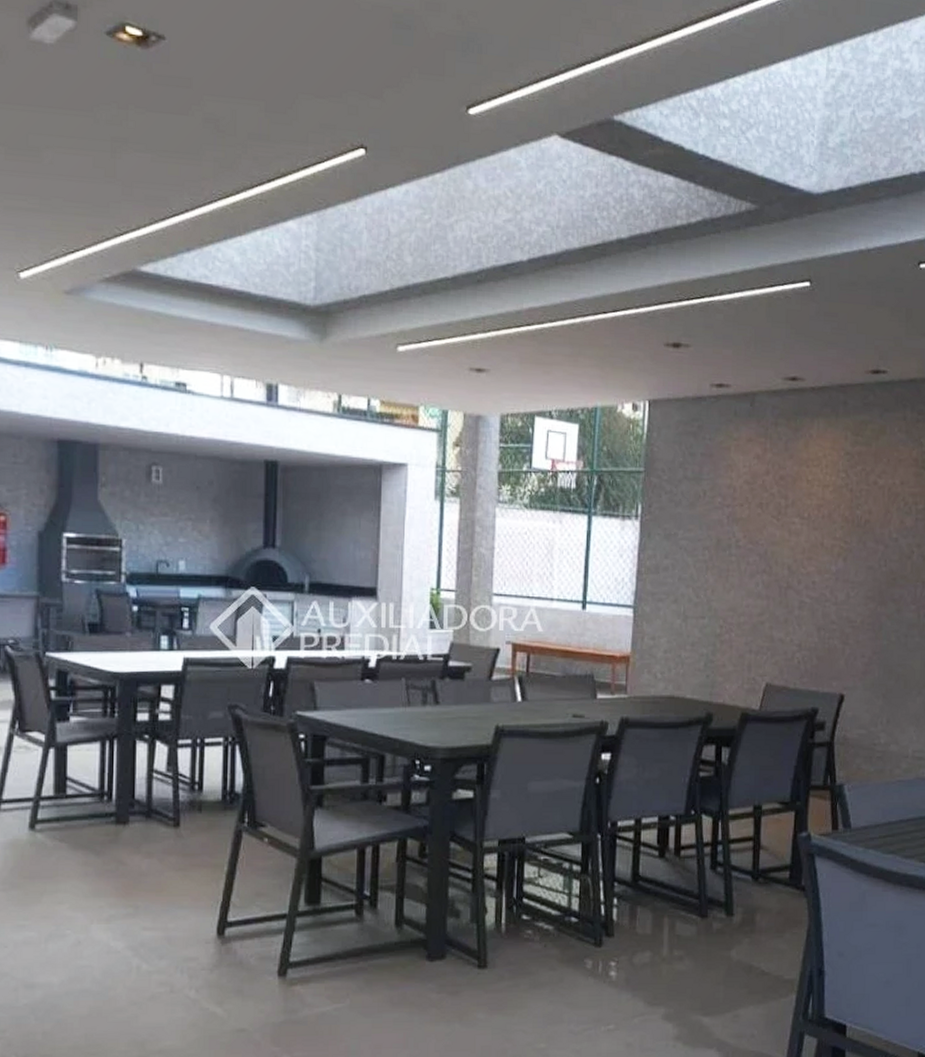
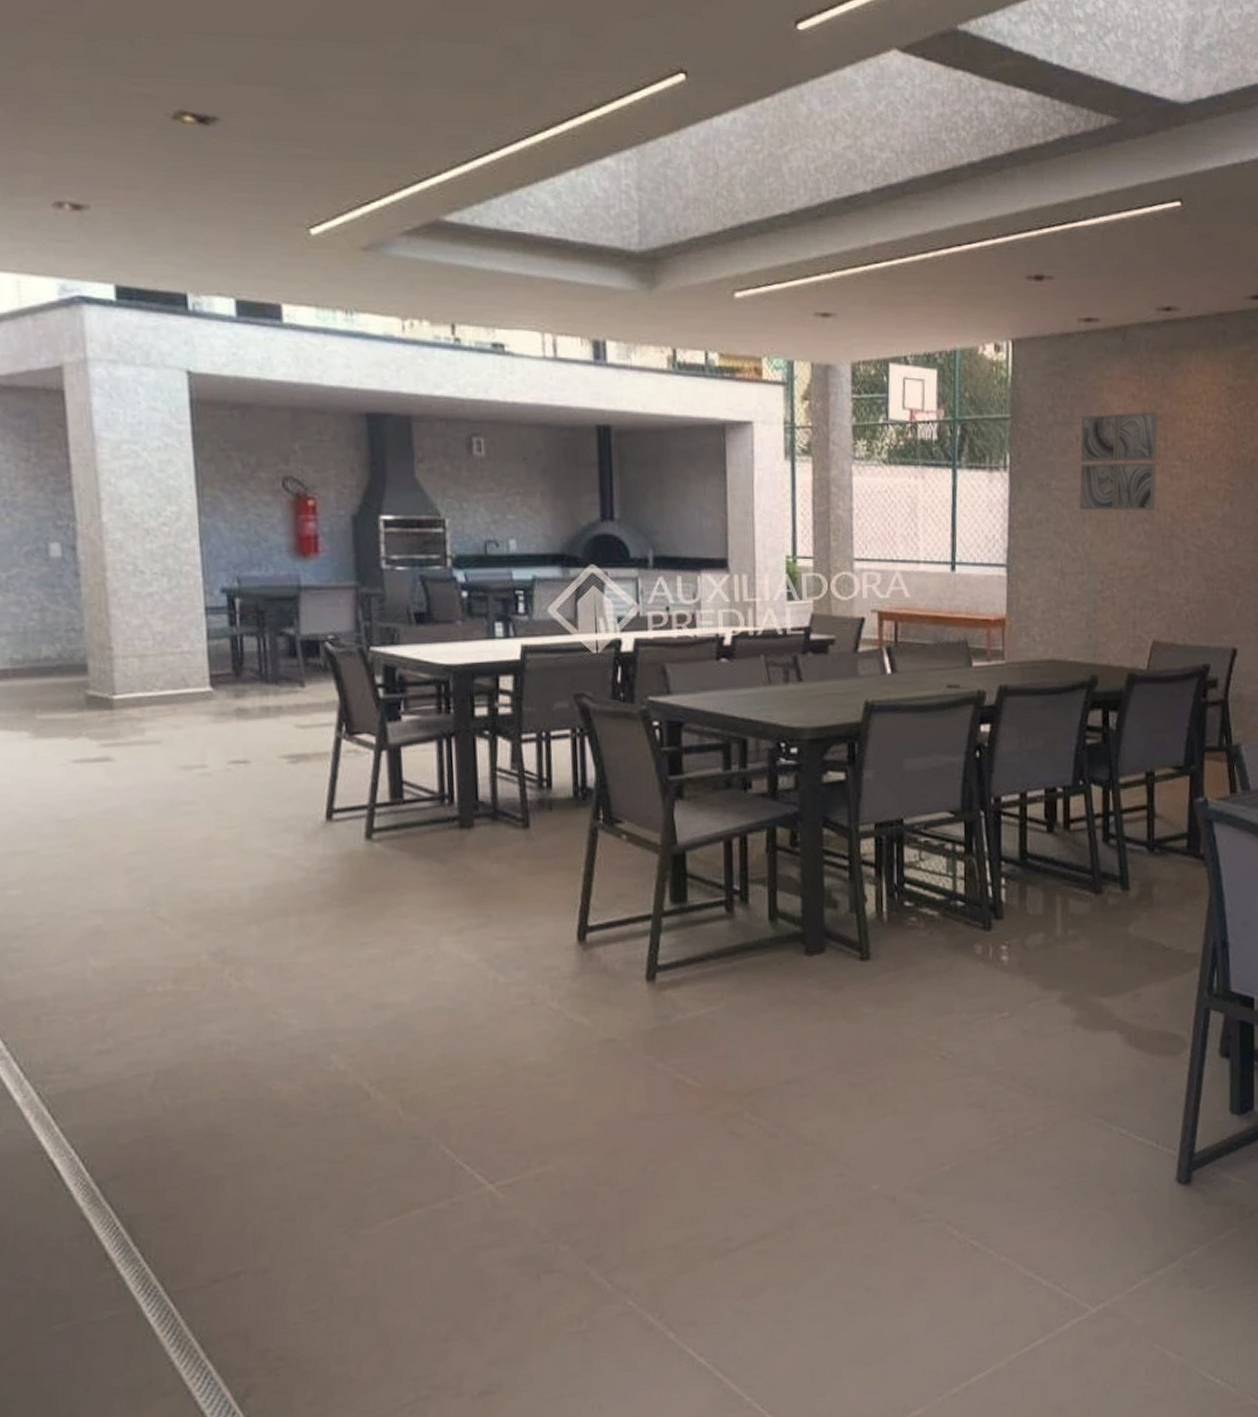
wall art: none [704,471,780,563] -> present [1079,412,1158,511]

